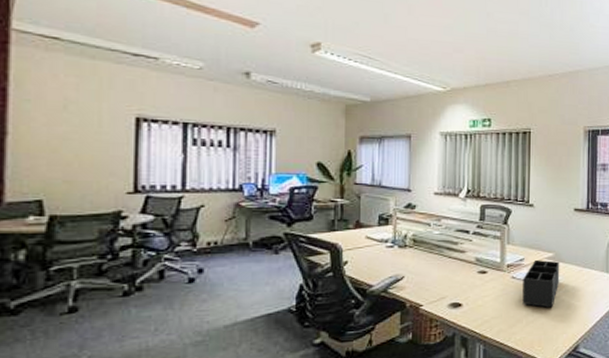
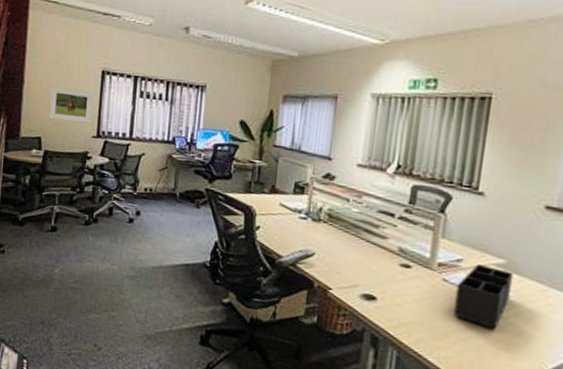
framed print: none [54,137,125,178] -> present [49,86,93,123]

